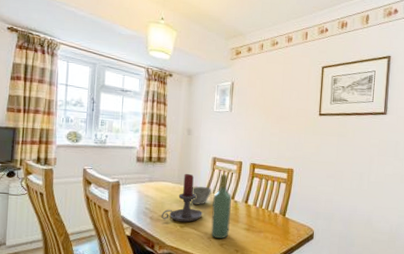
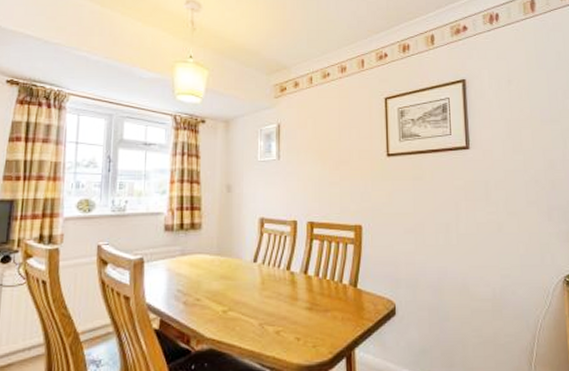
candle holder: present [162,173,202,222] -> none [198,241,250,306]
bowl: present [190,185,212,205] -> none [234,256,262,281]
wine bottle: present [211,174,232,238] -> none [262,239,288,324]

